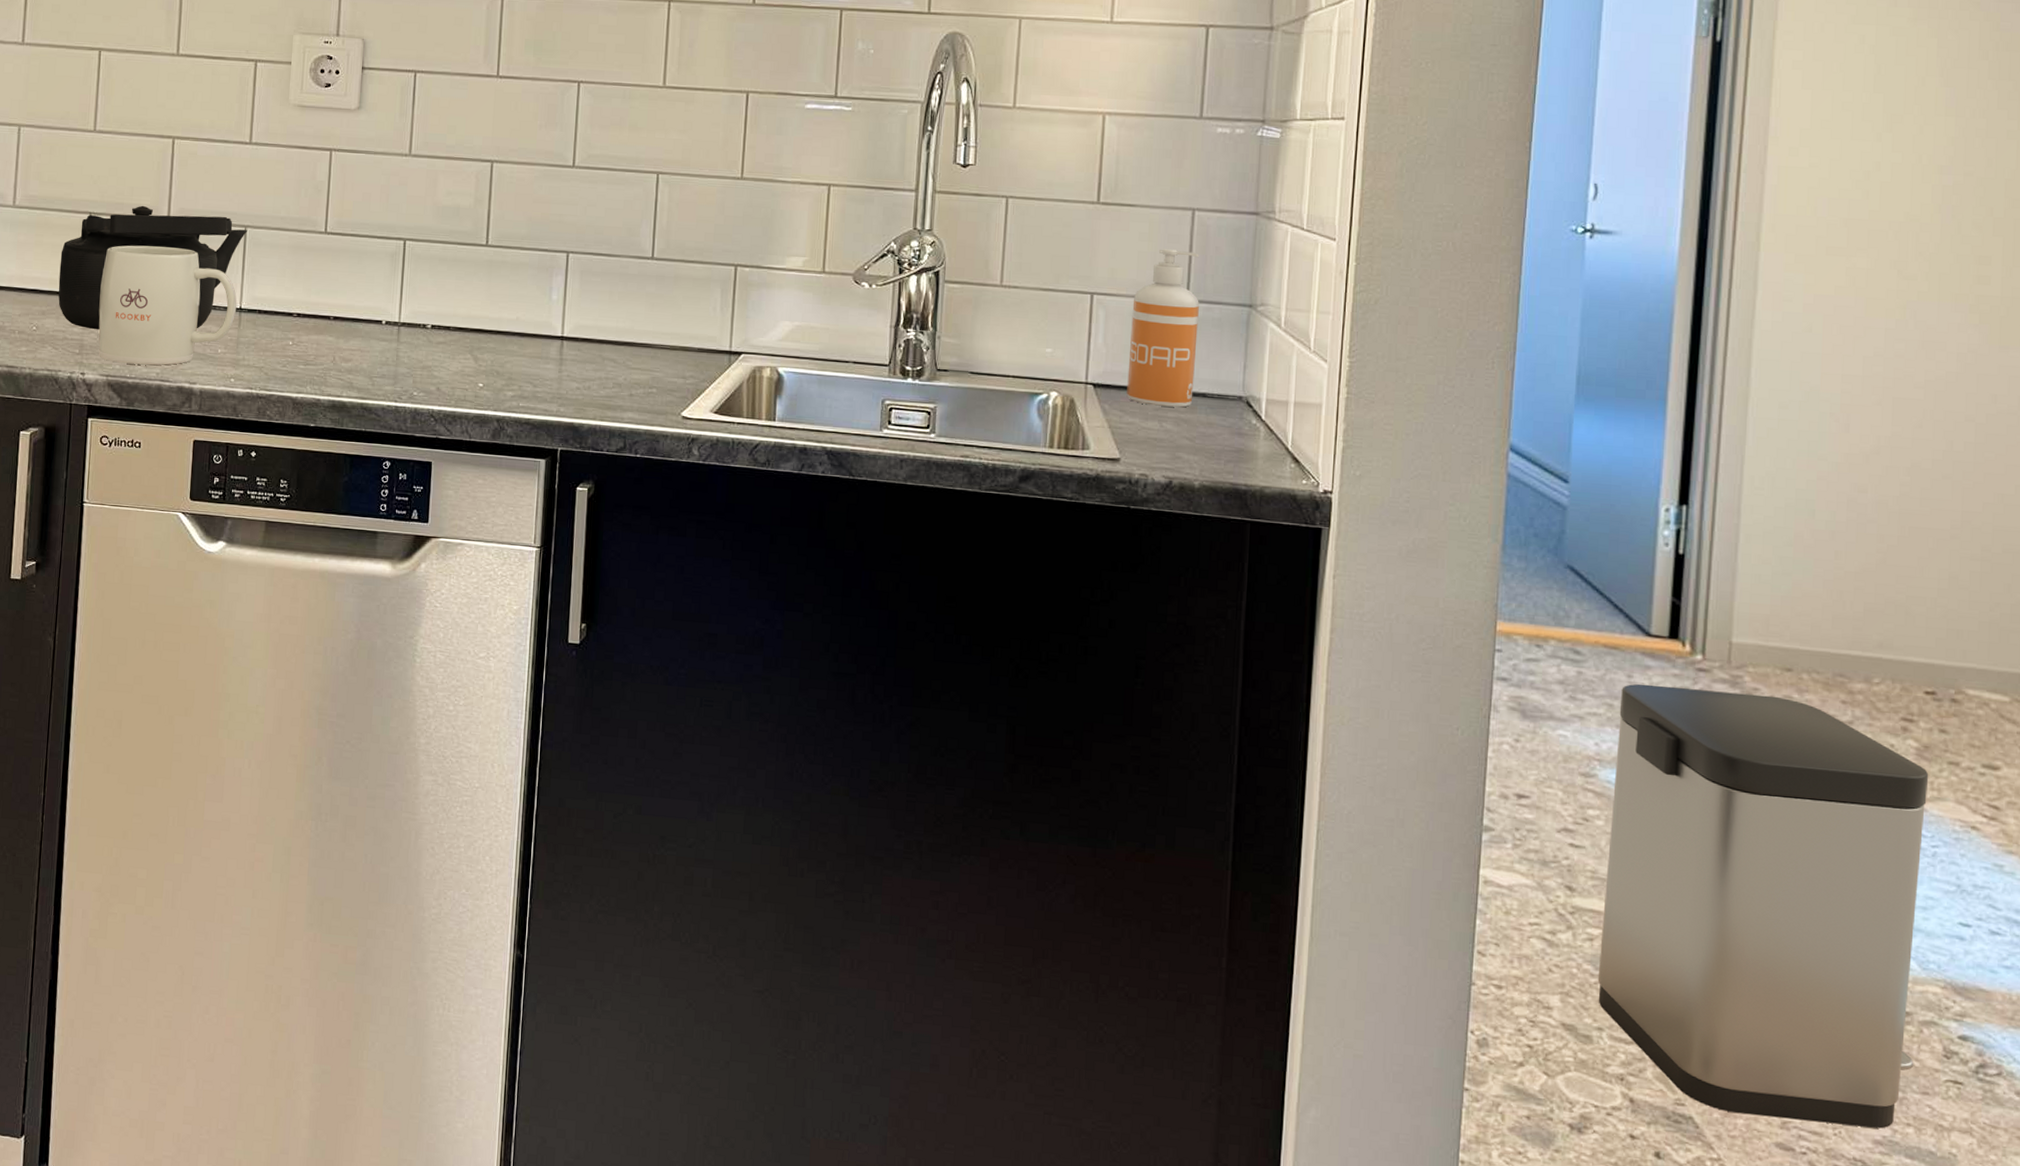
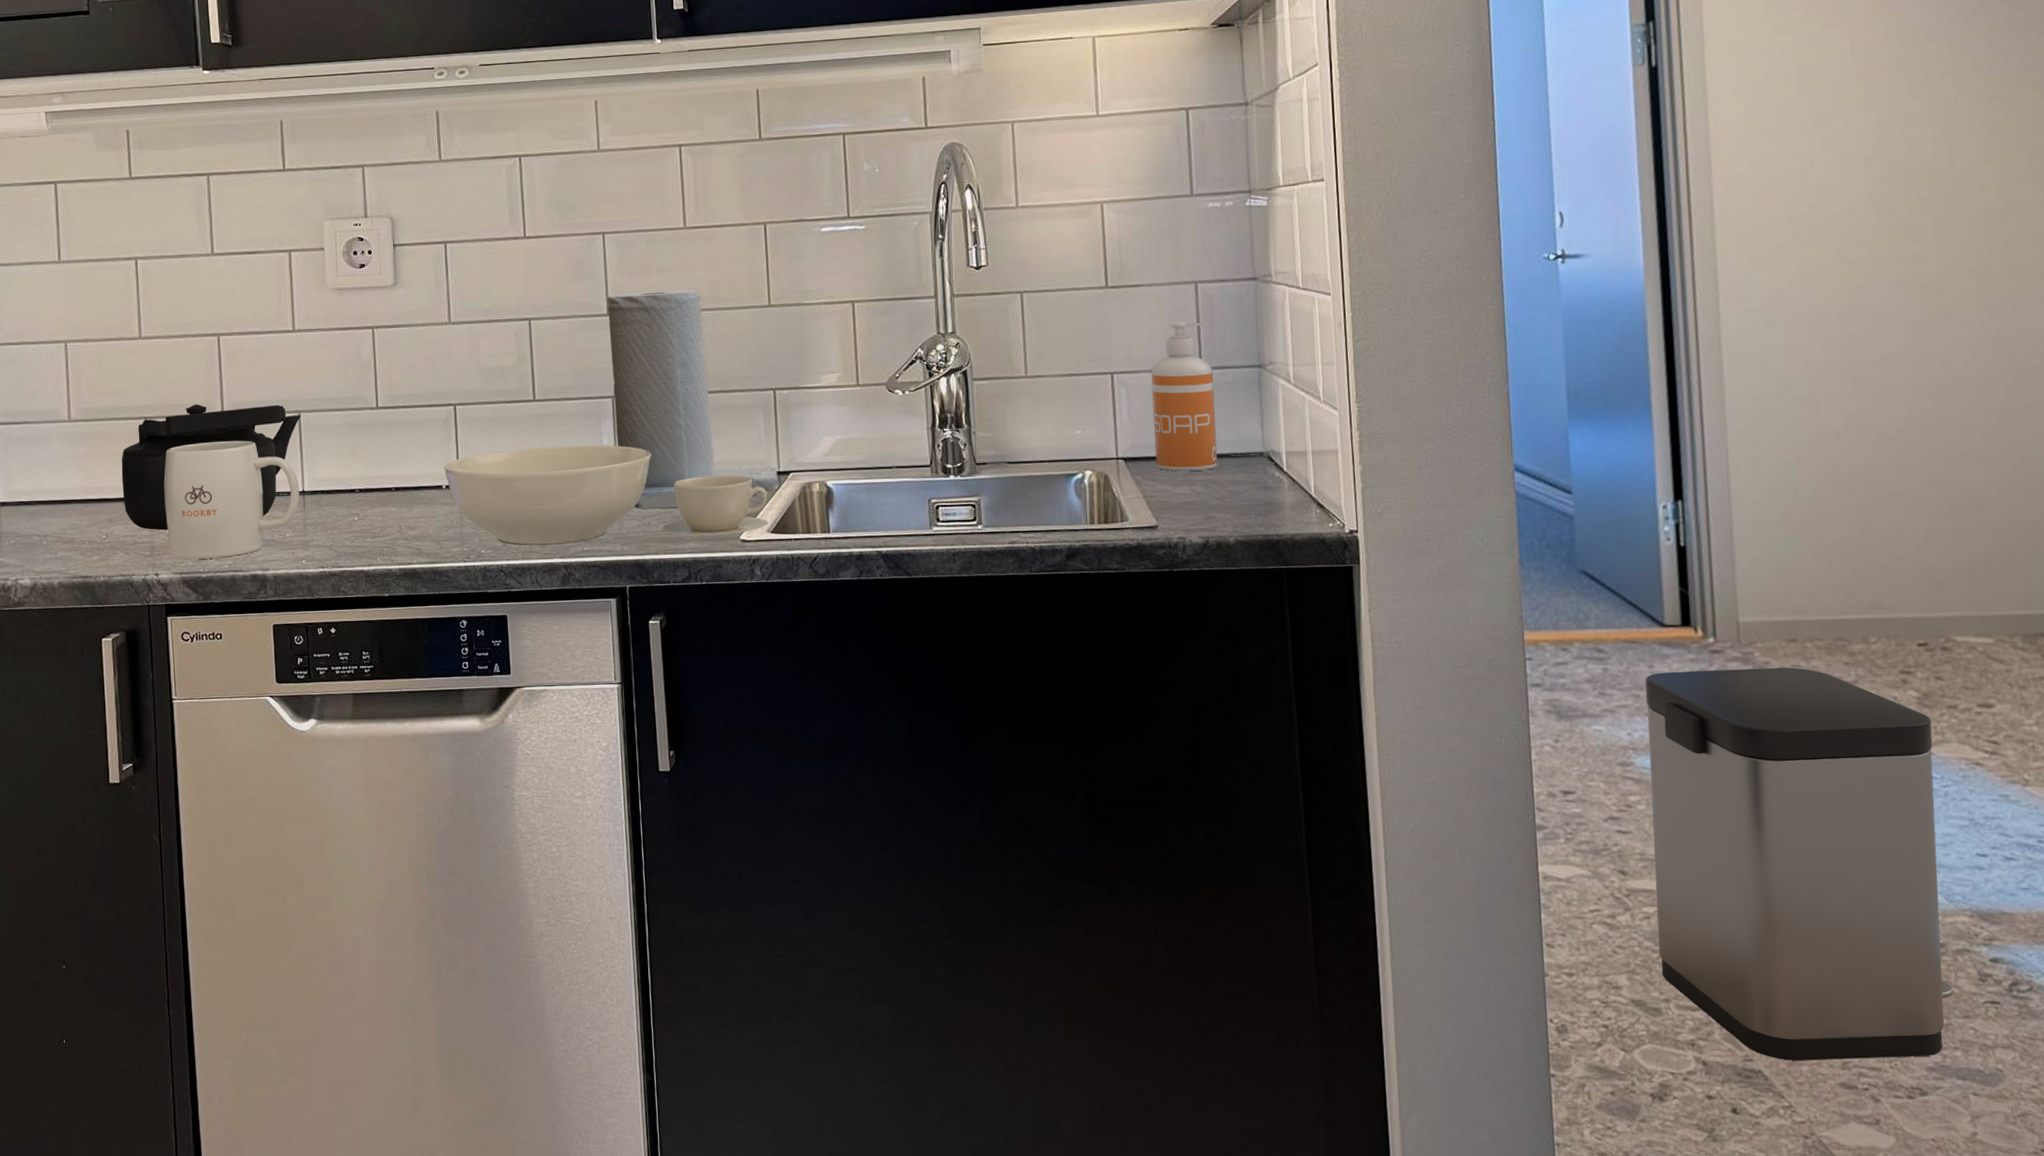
bowl: none [385,293,601,397] -> present [443,445,652,546]
paper towel: none [566,146,729,374] -> present [607,289,779,509]
teacup: none [602,345,716,410] -> present [663,475,769,536]

